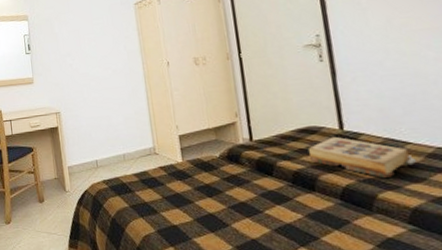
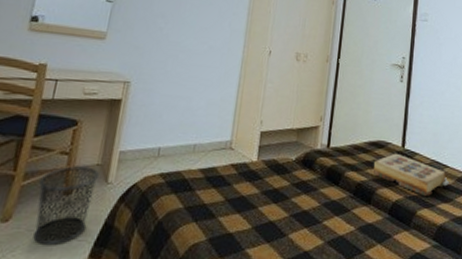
waste bin: none [21,180,61,240] -> present [33,165,99,246]

